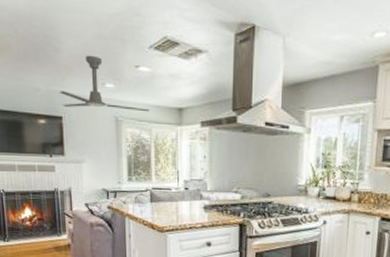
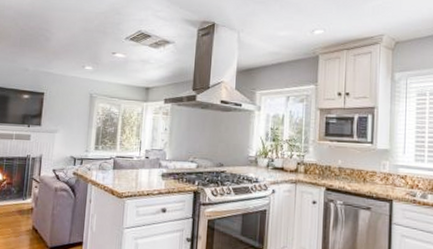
ceiling fan: present [60,55,149,112] -> none [45,44,121,90]

